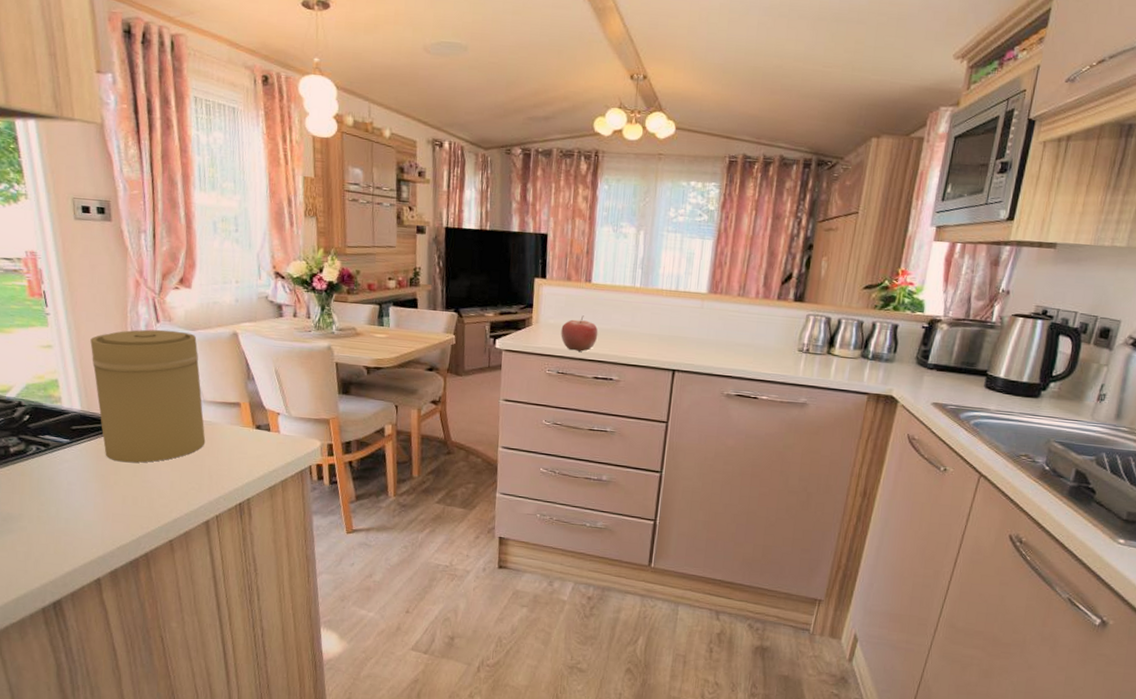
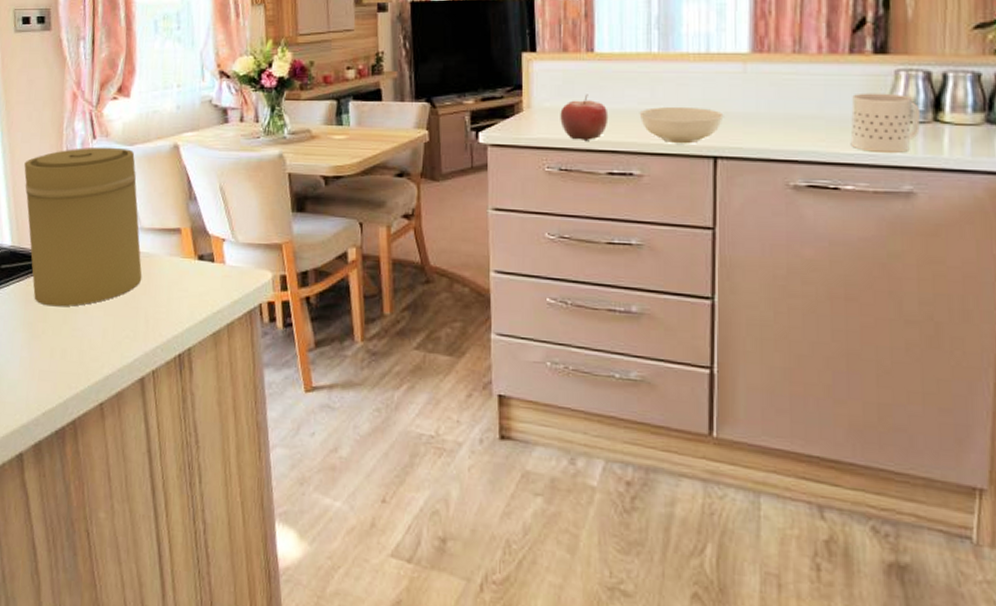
bowl: none [621,329,684,360] -> present [639,106,724,144]
mug: none [769,329,819,376] -> present [850,93,920,154]

